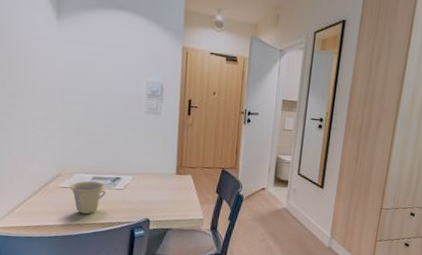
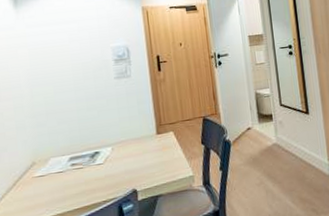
cup: present [69,181,106,215] -> none [46,161,86,202]

